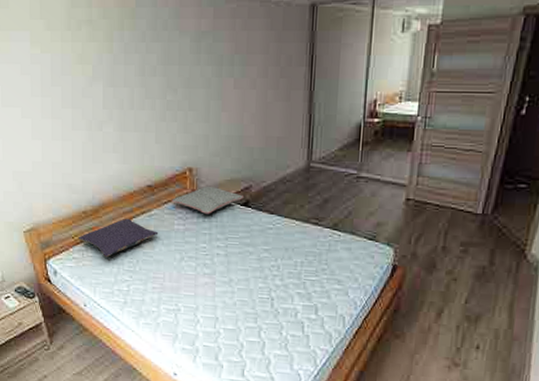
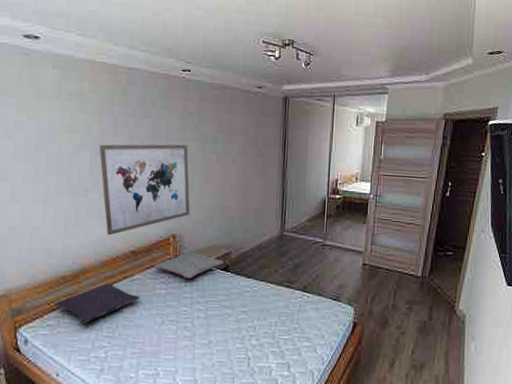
wall art: none [111,69,207,170] -> present [99,144,190,236]

